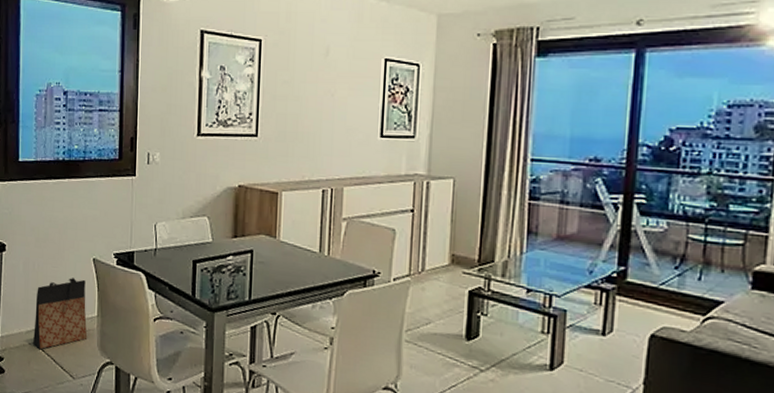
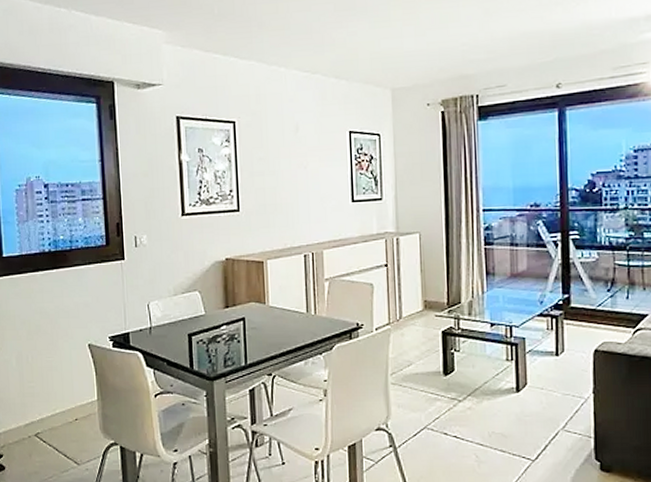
bag: present [33,278,88,350] -> none [32,365,89,441]

